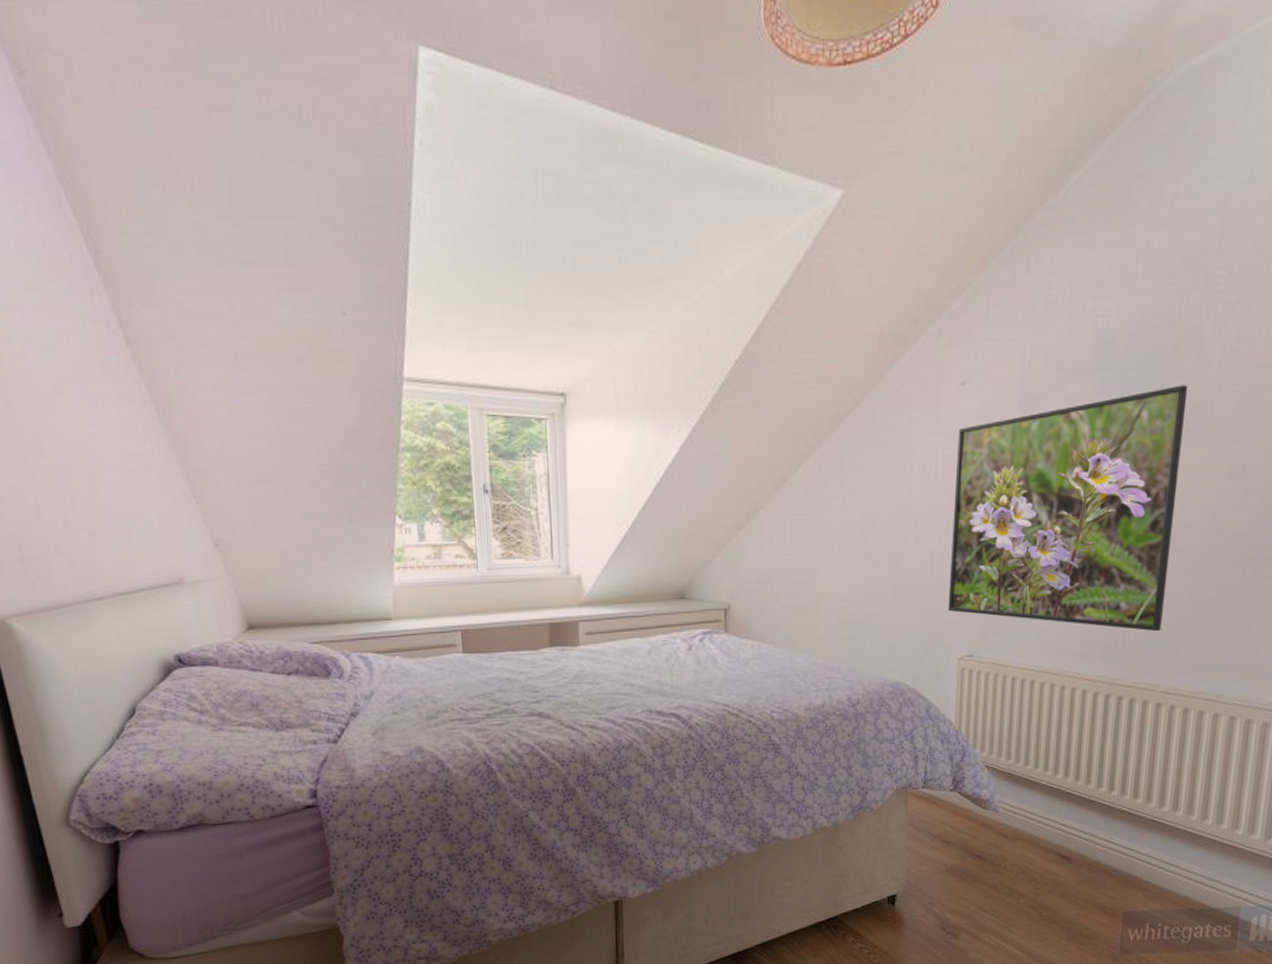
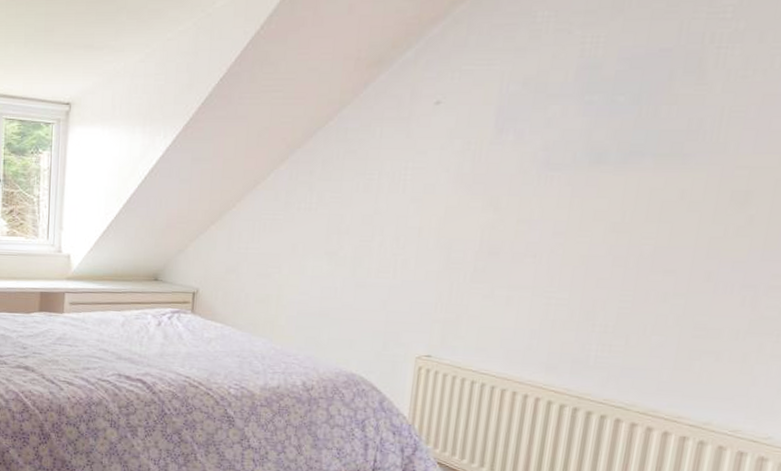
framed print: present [948,385,1188,632] -> none [408,110,685,352]

